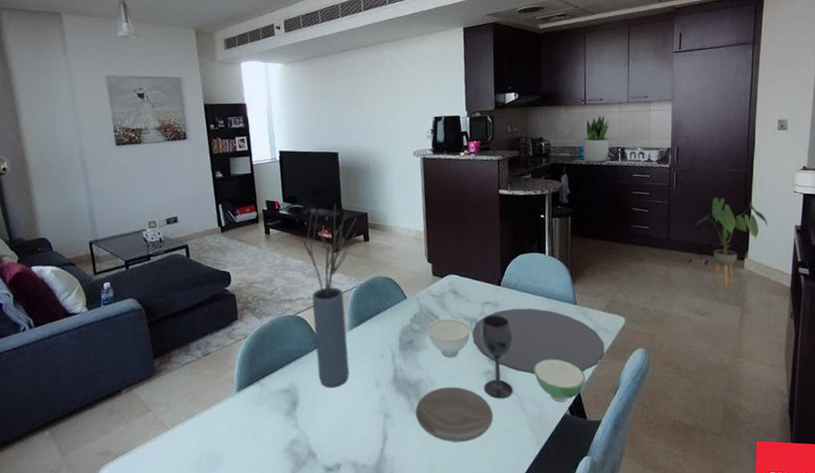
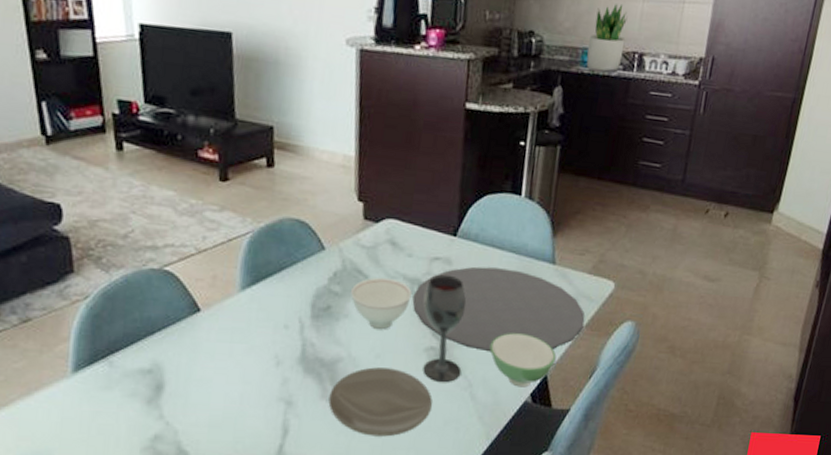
vase: present [301,204,357,388] -> none [171,110,258,367]
house plant: present [695,198,767,289] -> none [720,129,810,249]

